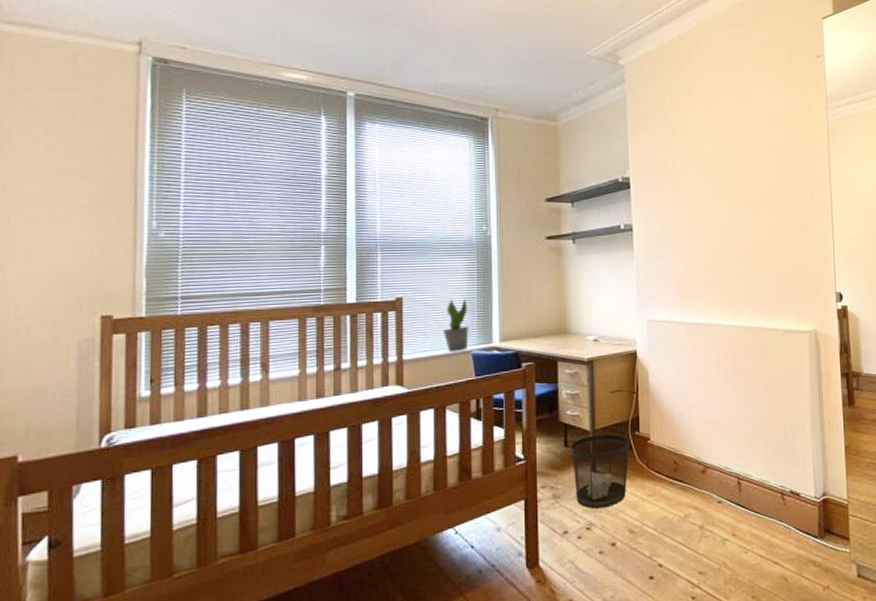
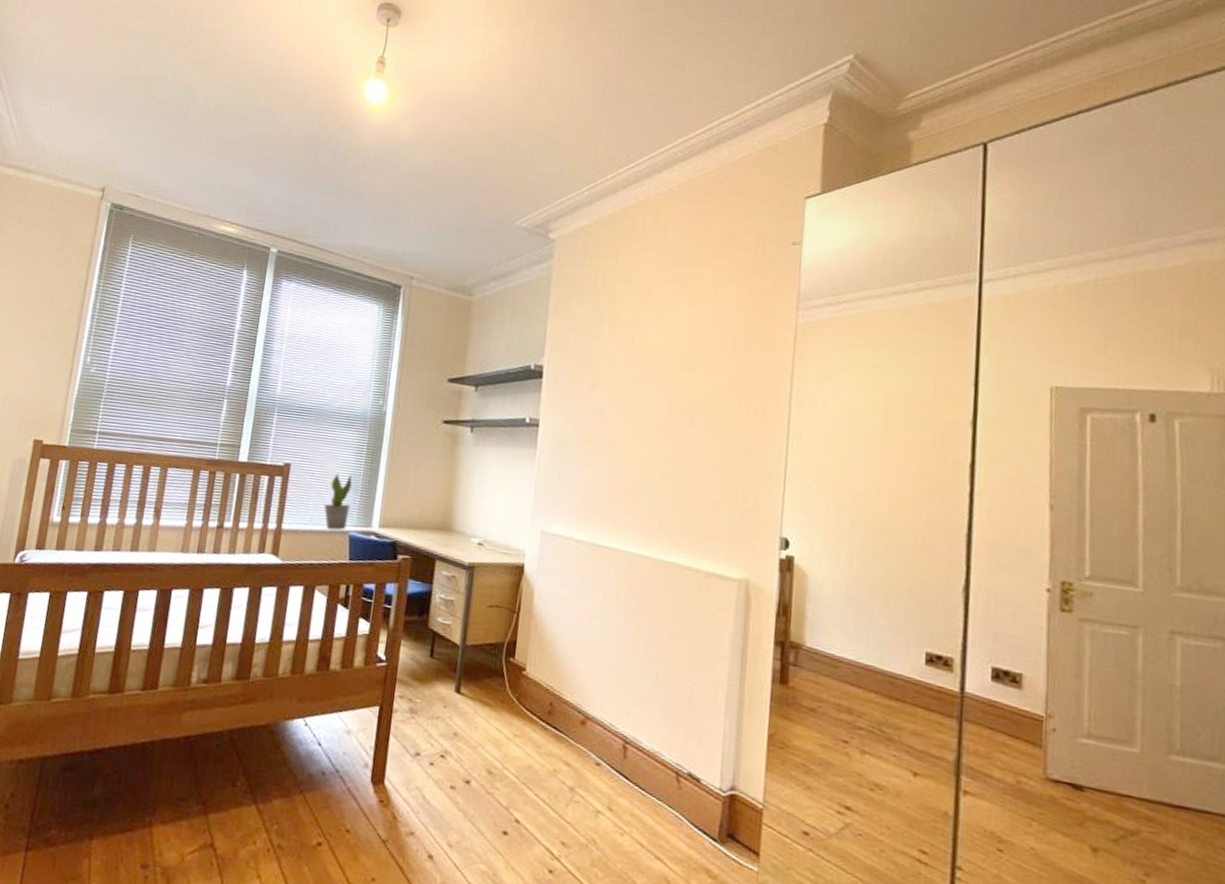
waste bin: present [571,434,630,509] -> none [434,651,503,737]

